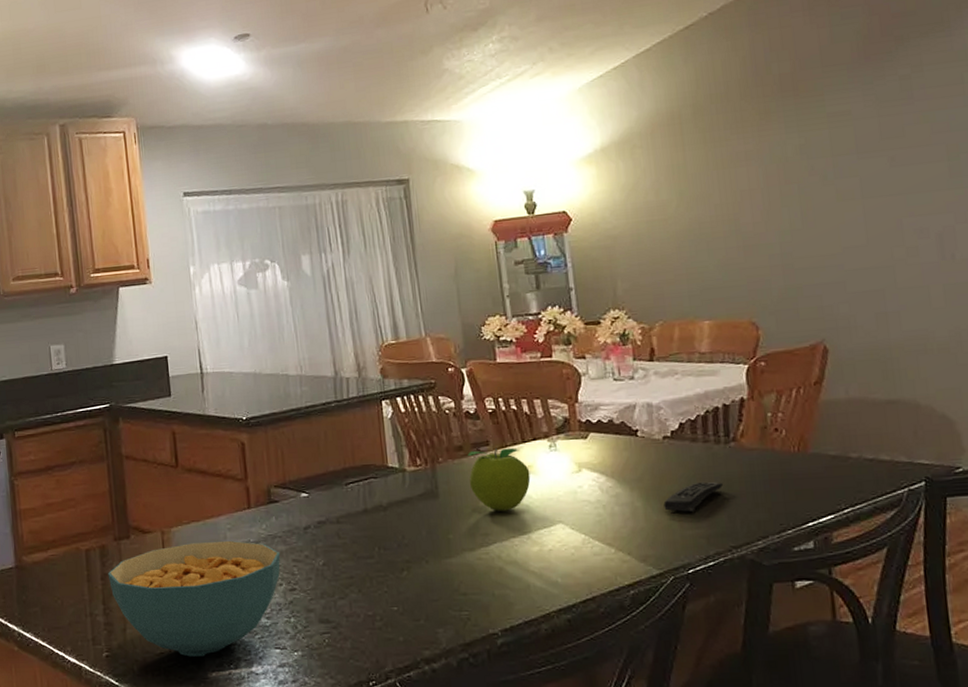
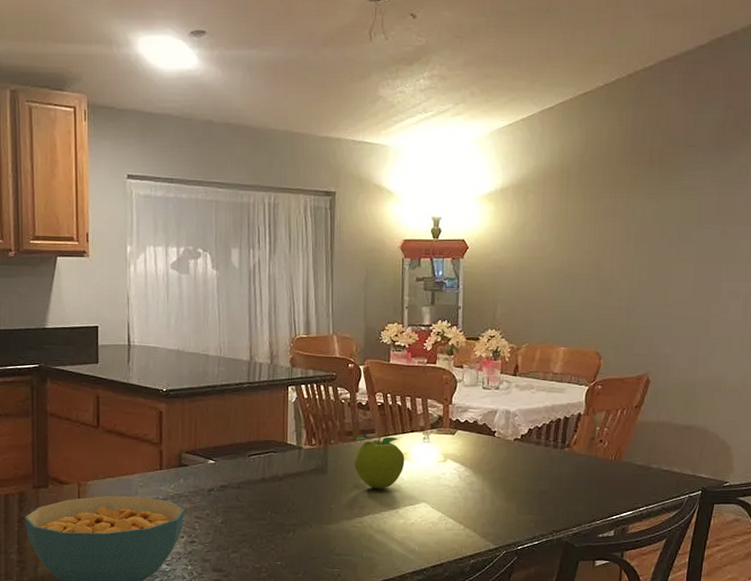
remote control: present [663,481,724,512] -> none [507,477,555,501]

